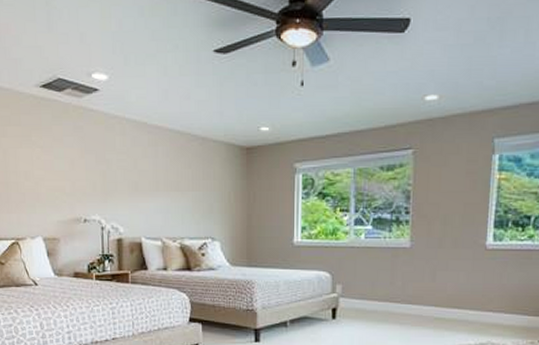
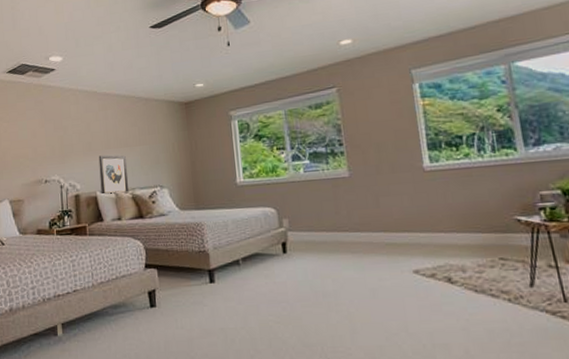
wall art: none [145,197,178,244] -> present [98,155,129,196]

